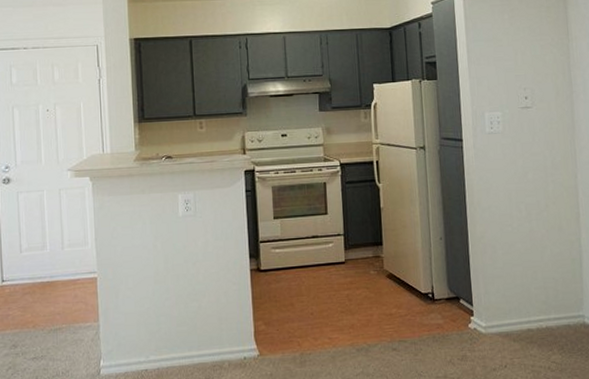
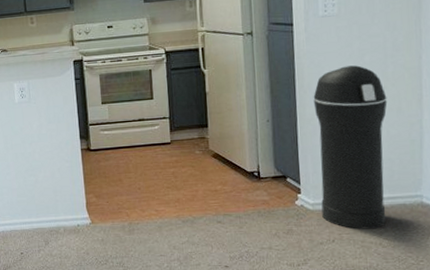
trash can: none [482,183,553,353] -> present [313,65,388,230]

